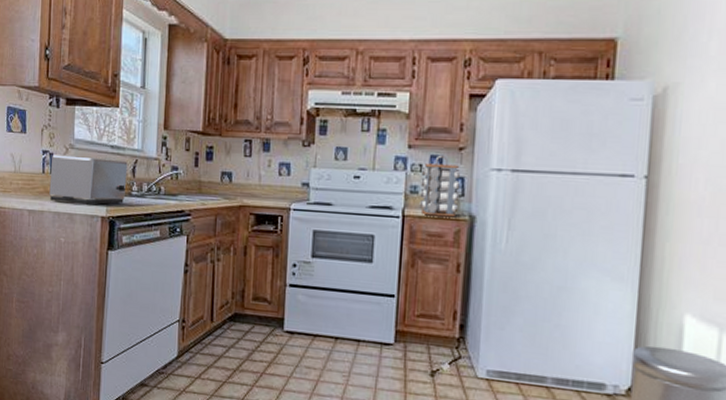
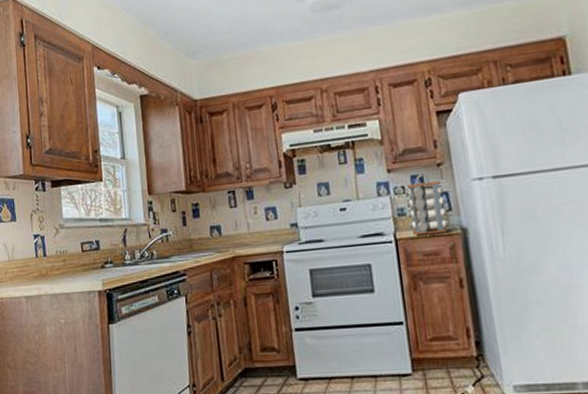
toaster: present [49,155,128,205] -> none [43,232,119,284]

